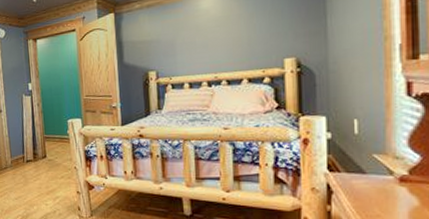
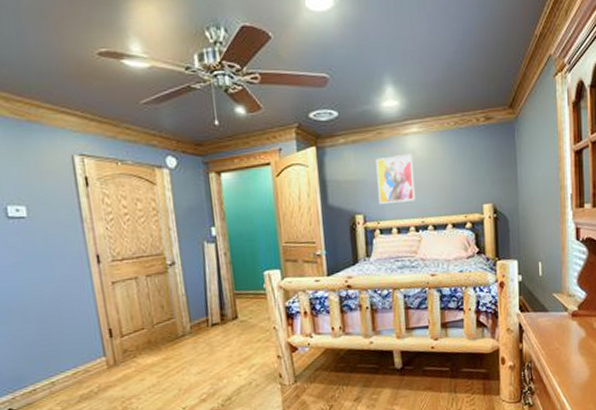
wall art: none [169,12,209,62] -> present [376,153,416,205]

